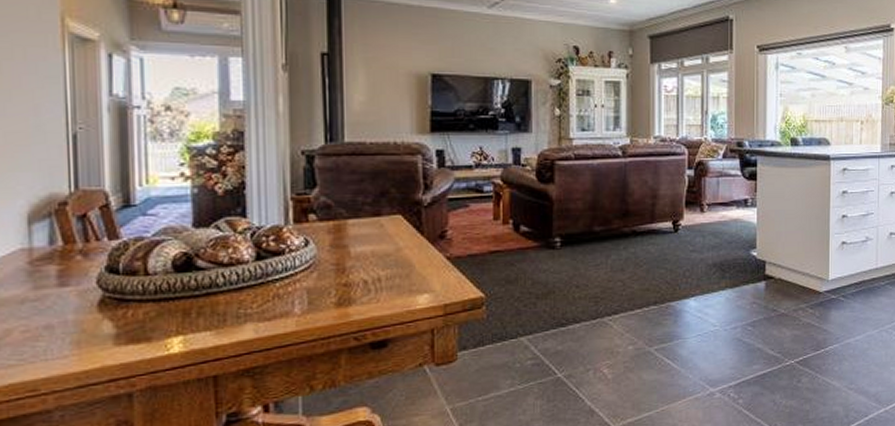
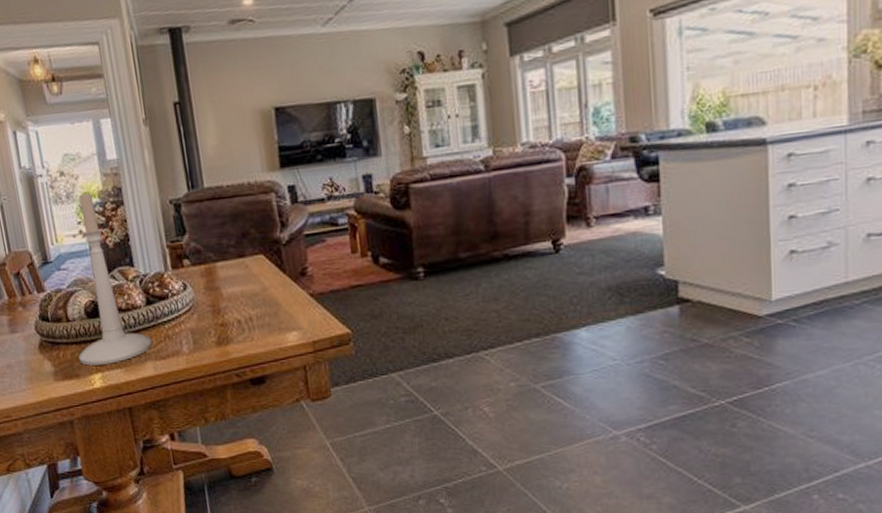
candlestick: none [154,131,258,327] -> present [78,192,153,366]

